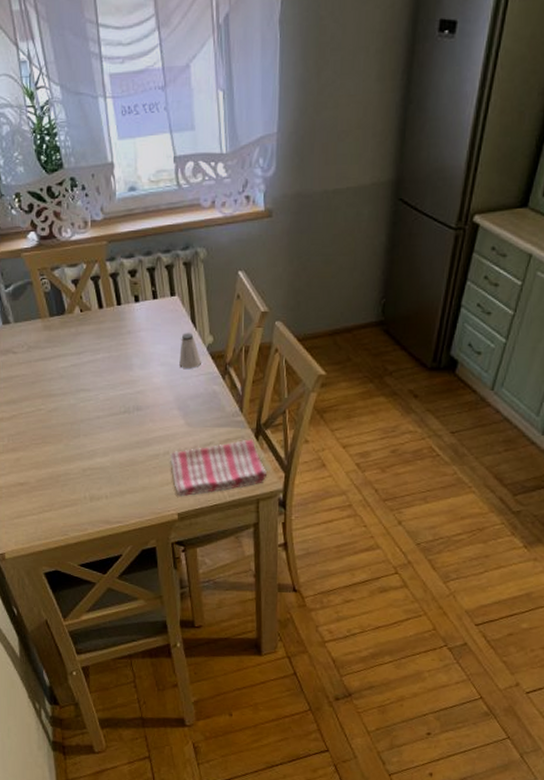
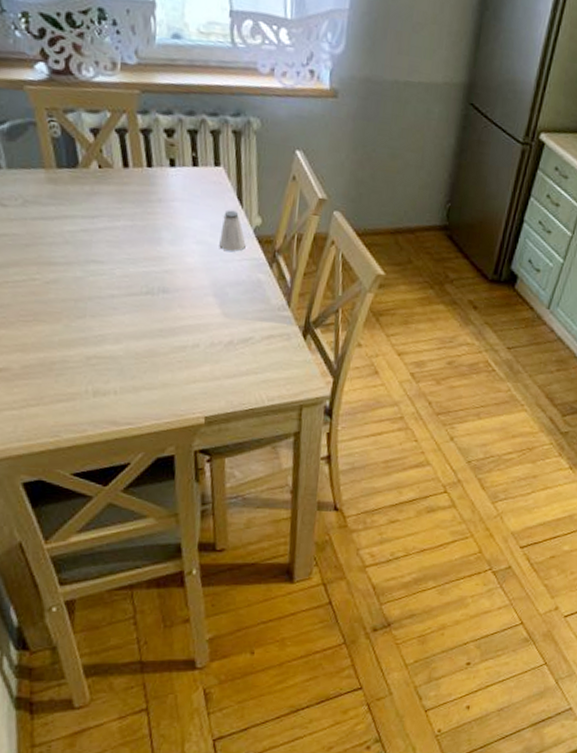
dish towel: present [169,439,267,497] -> none [199,337,313,398]

